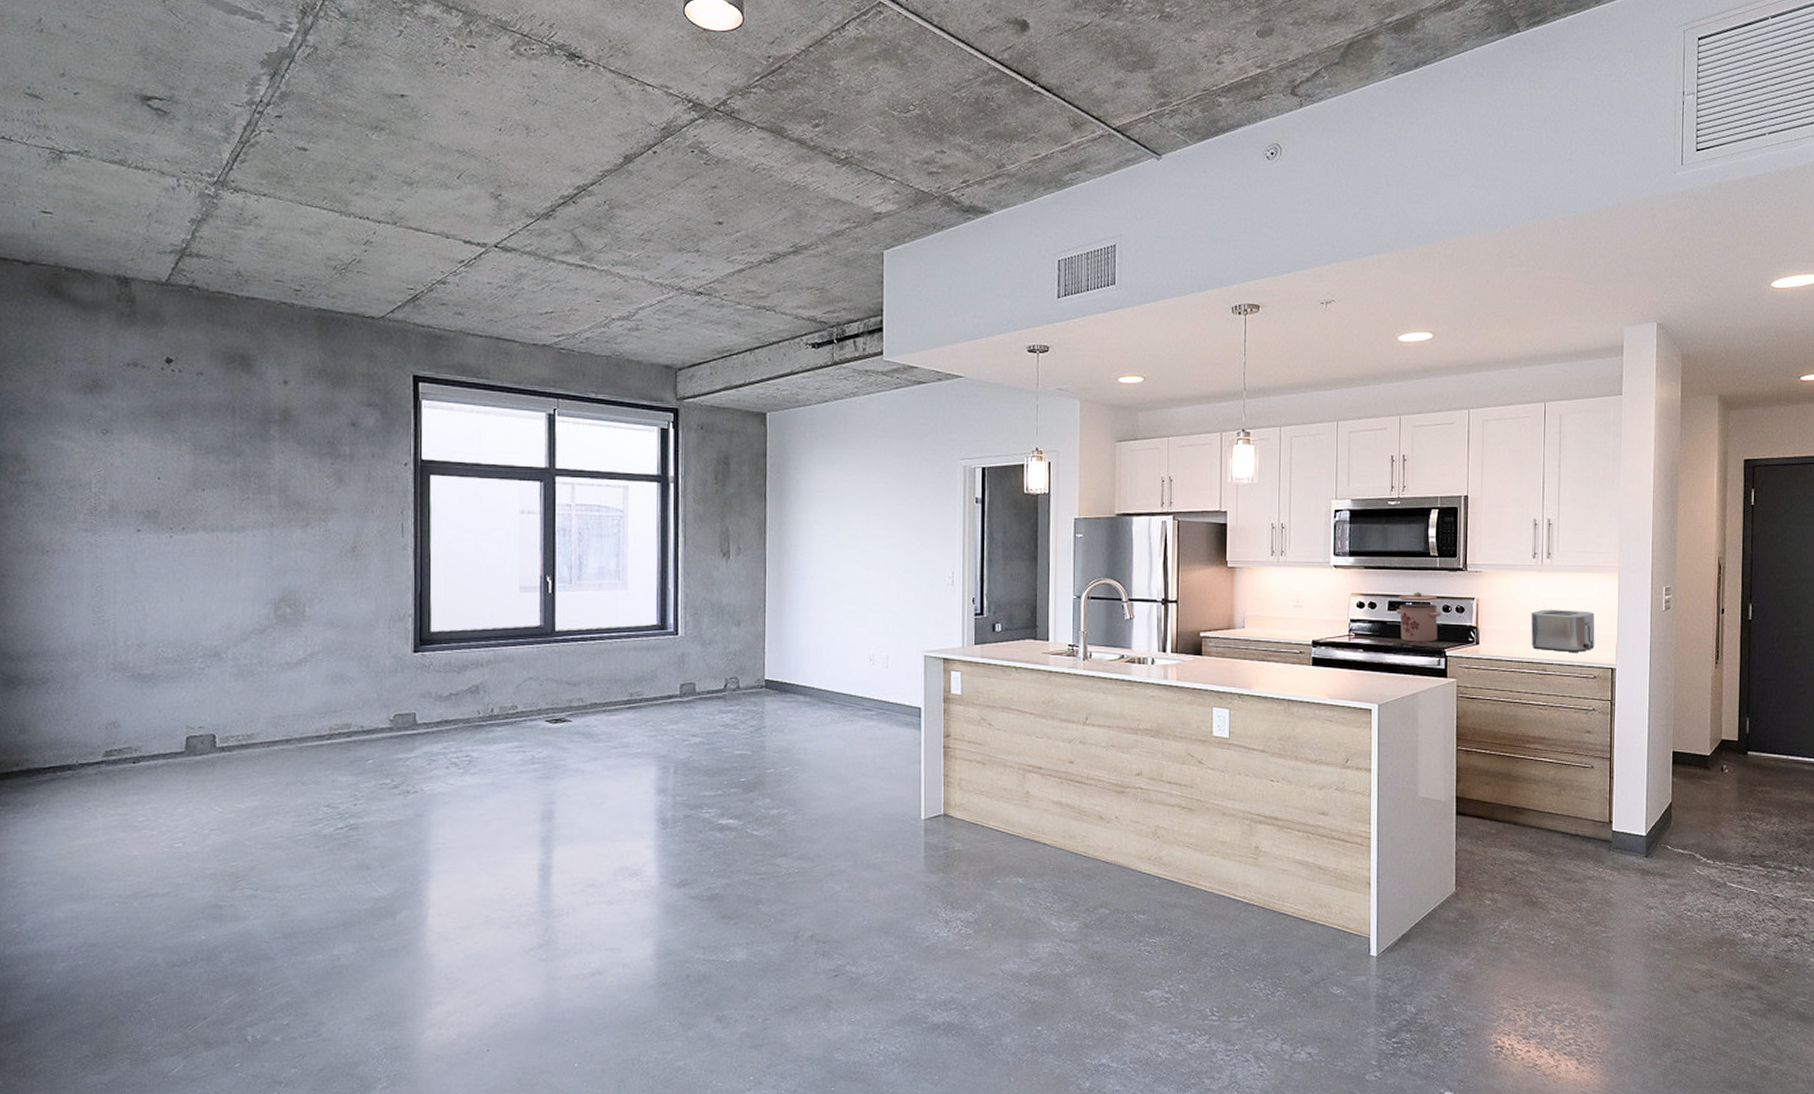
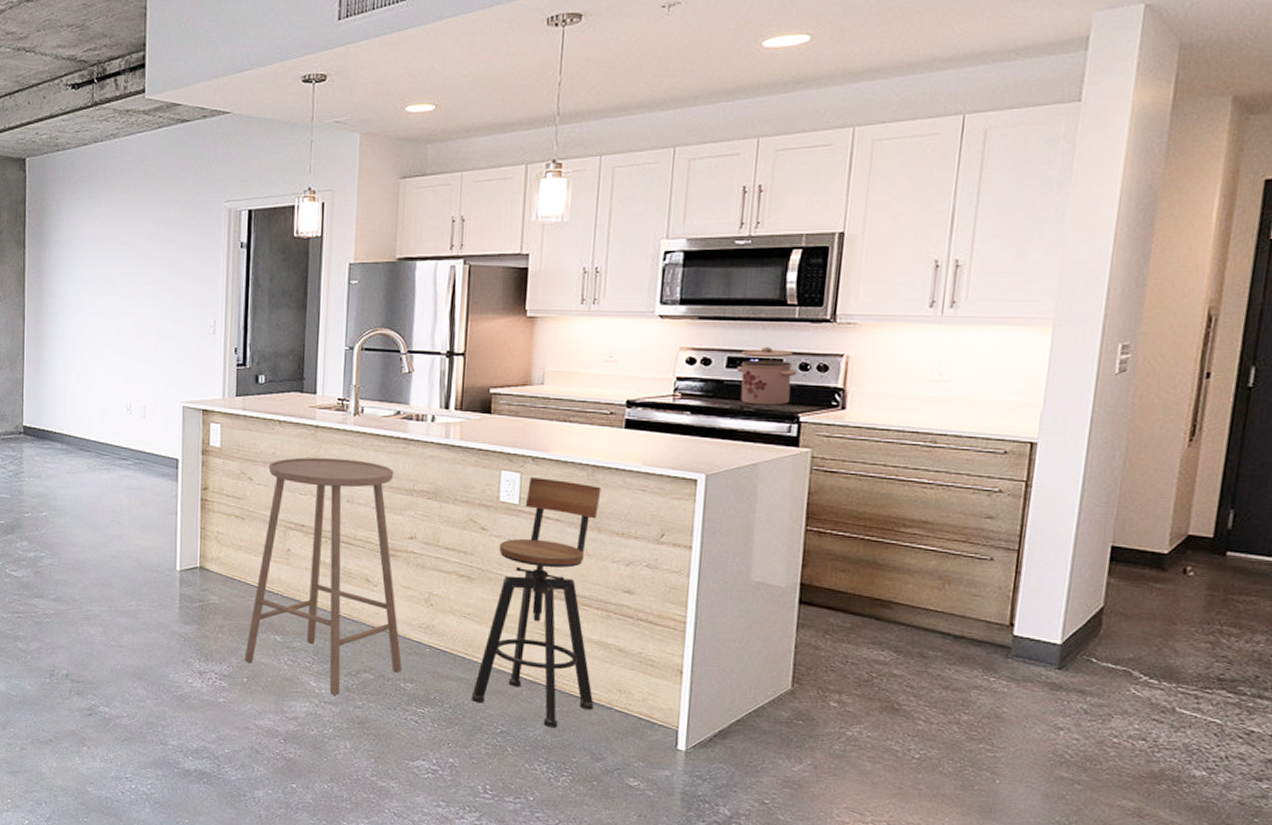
stool: none [988,702,1134,933] -> present [244,457,402,695]
bar stool: none [1196,713,1301,946] -> present [471,477,602,728]
toaster: present [1531,609,1595,653] -> none [918,369,1013,423]

